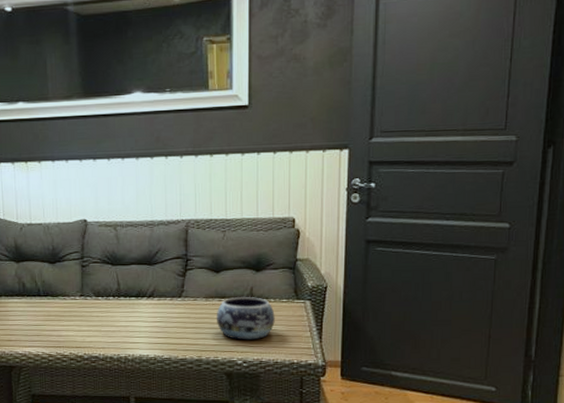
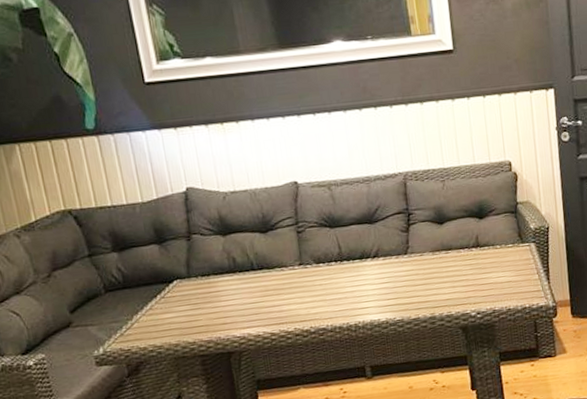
decorative bowl: present [216,297,275,340] -> none [444,245,504,291]

